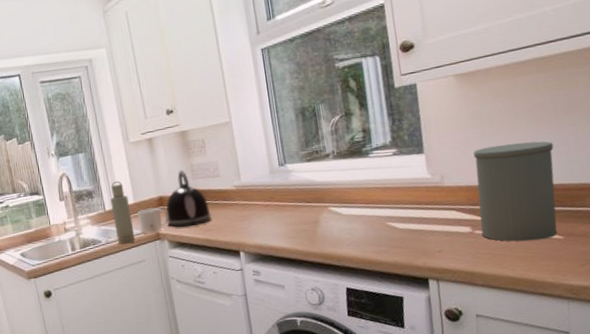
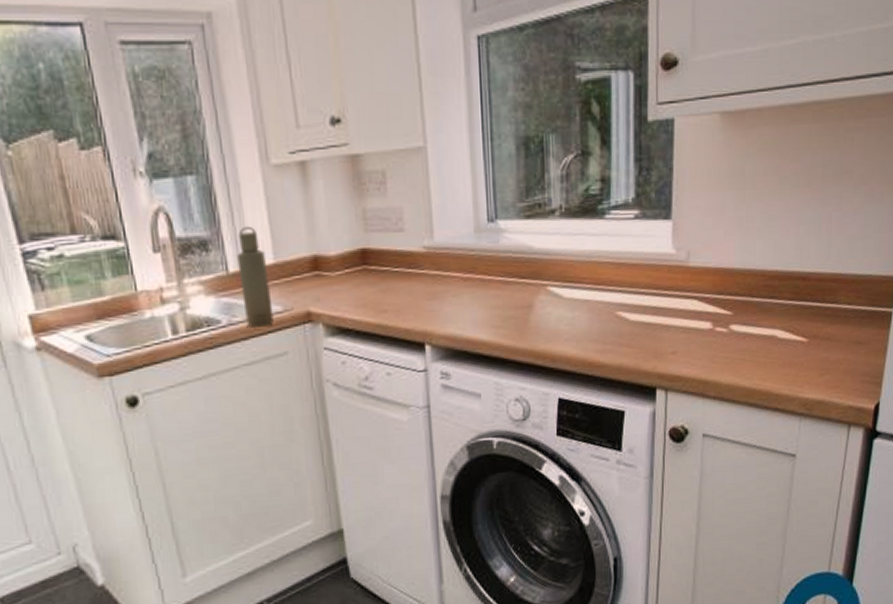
mug: present [138,207,169,234] -> none [279,272,326,313]
kettle: present [166,170,212,228] -> none [322,216,389,305]
canister: present [473,141,557,242] -> none [722,214,815,344]

